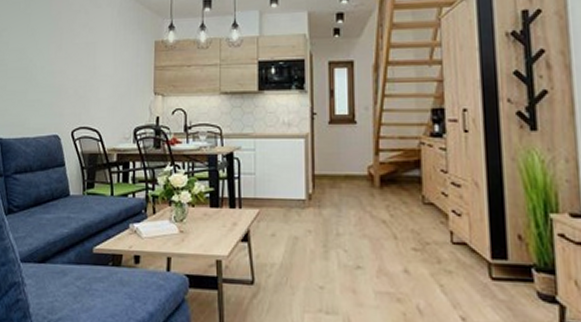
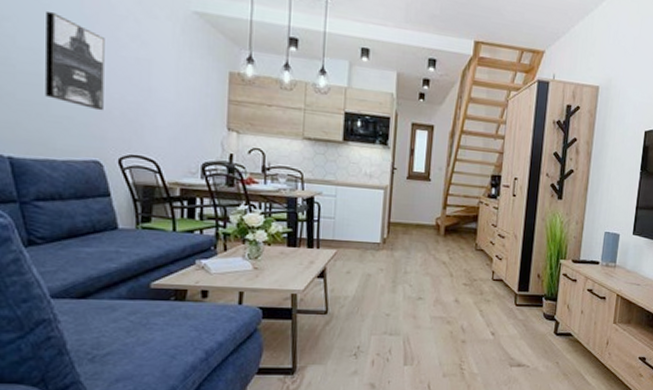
wall art: none [25,18,65,92] -> present [44,11,105,111]

